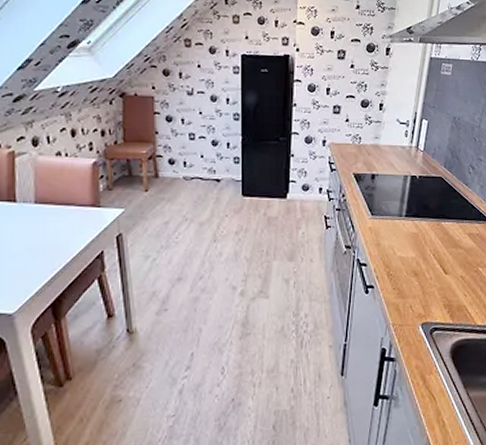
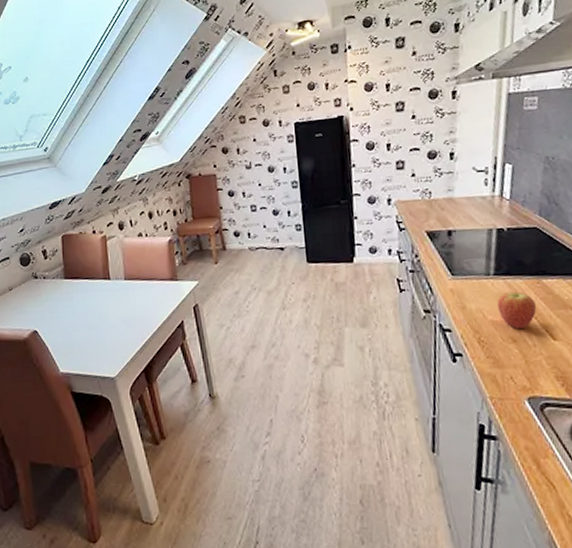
fruit: none [405,231,436,264] -> present [496,291,537,329]

